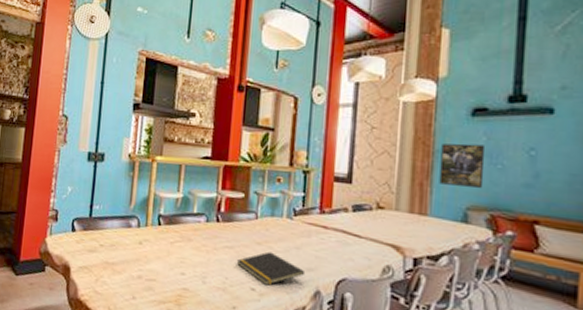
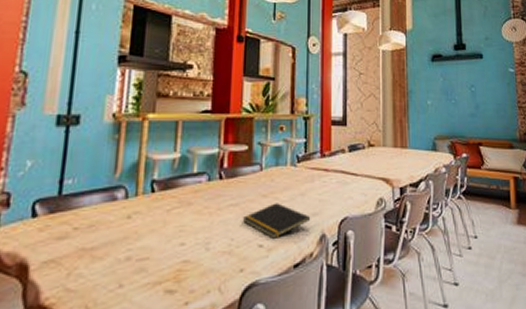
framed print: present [439,143,486,189] -> none [413,84,444,121]

